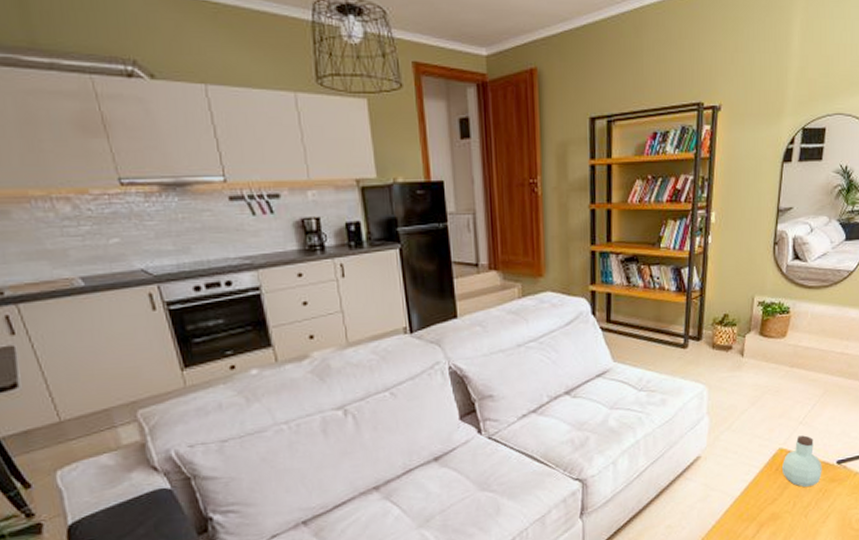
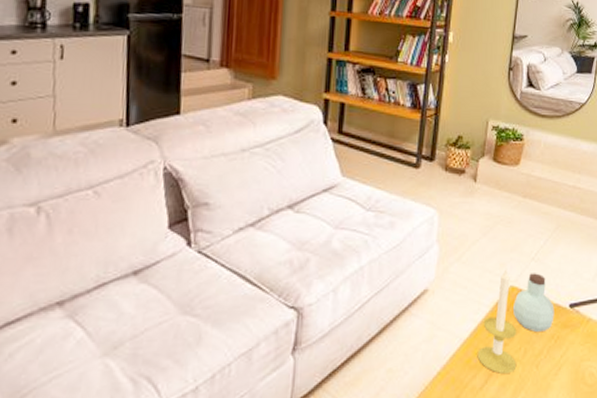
candle: none [749,434,786,524] -> present [477,269,517,374]

